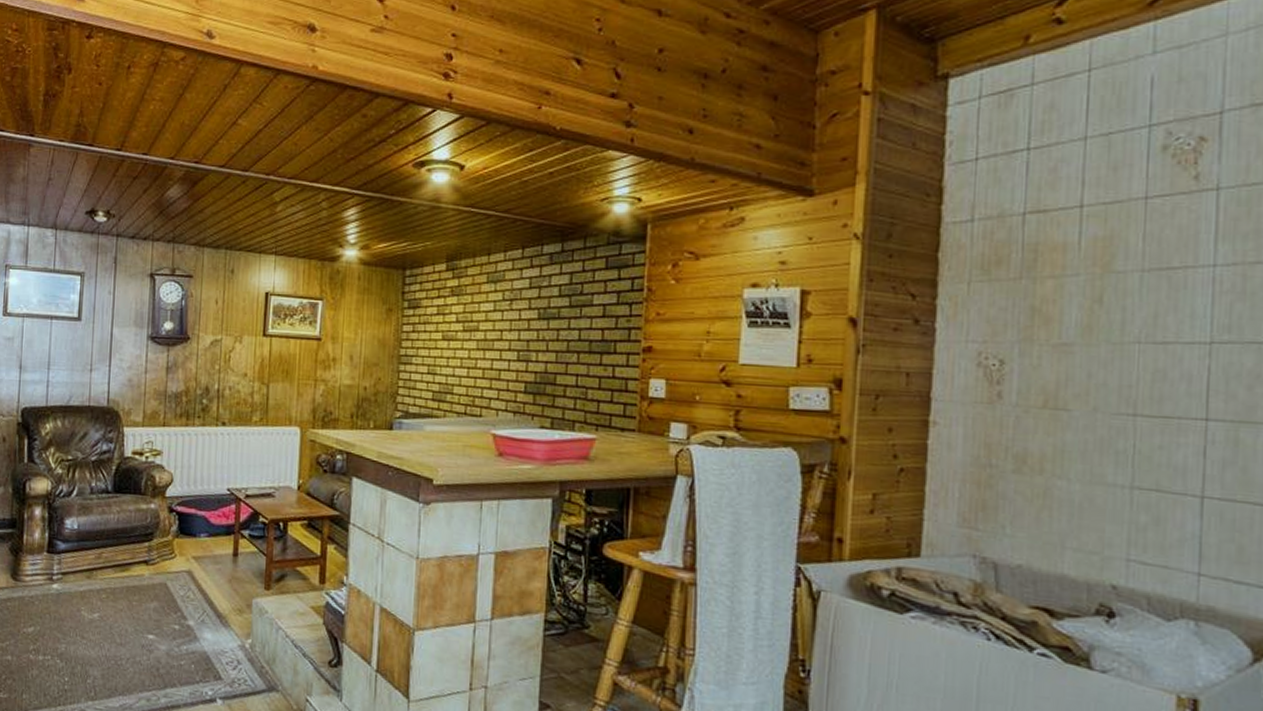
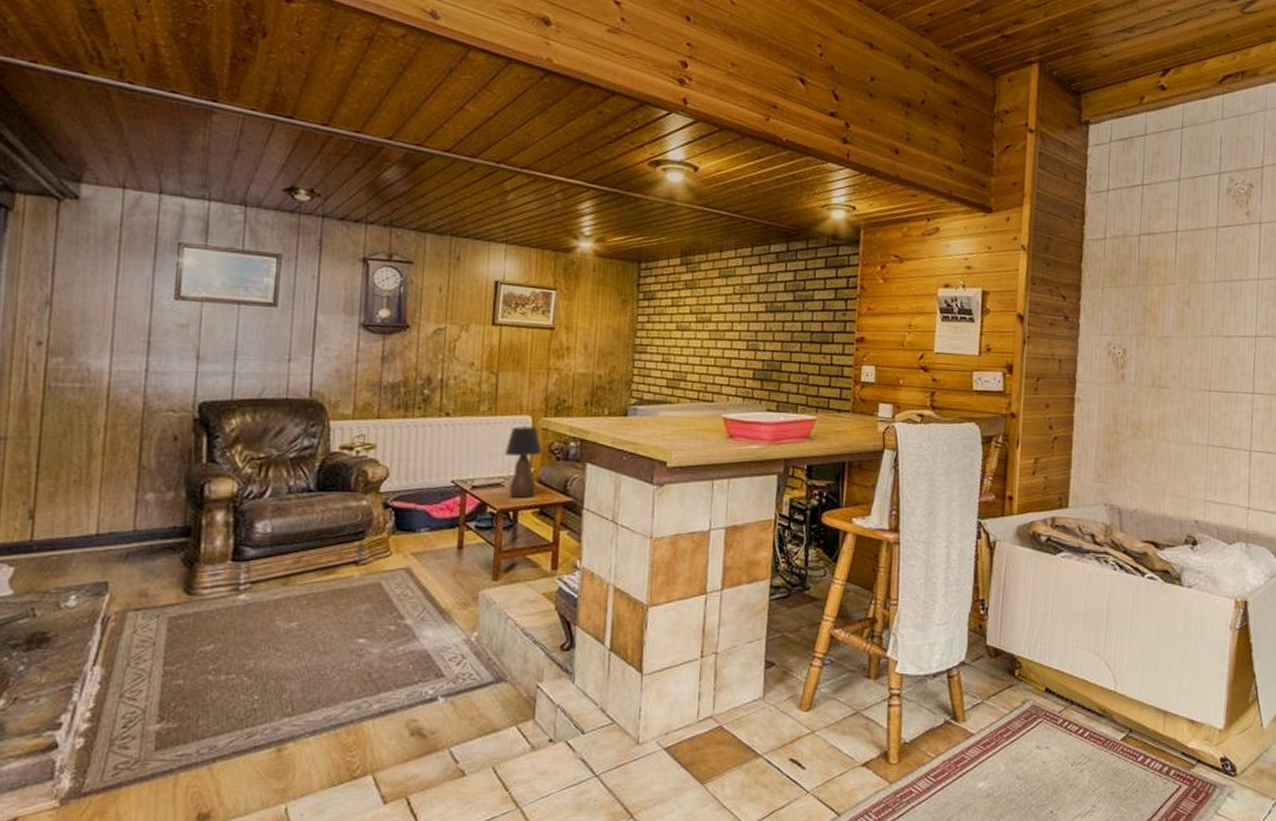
table lamp: none [275,436,311,510] -> present [505,425,543,498]

